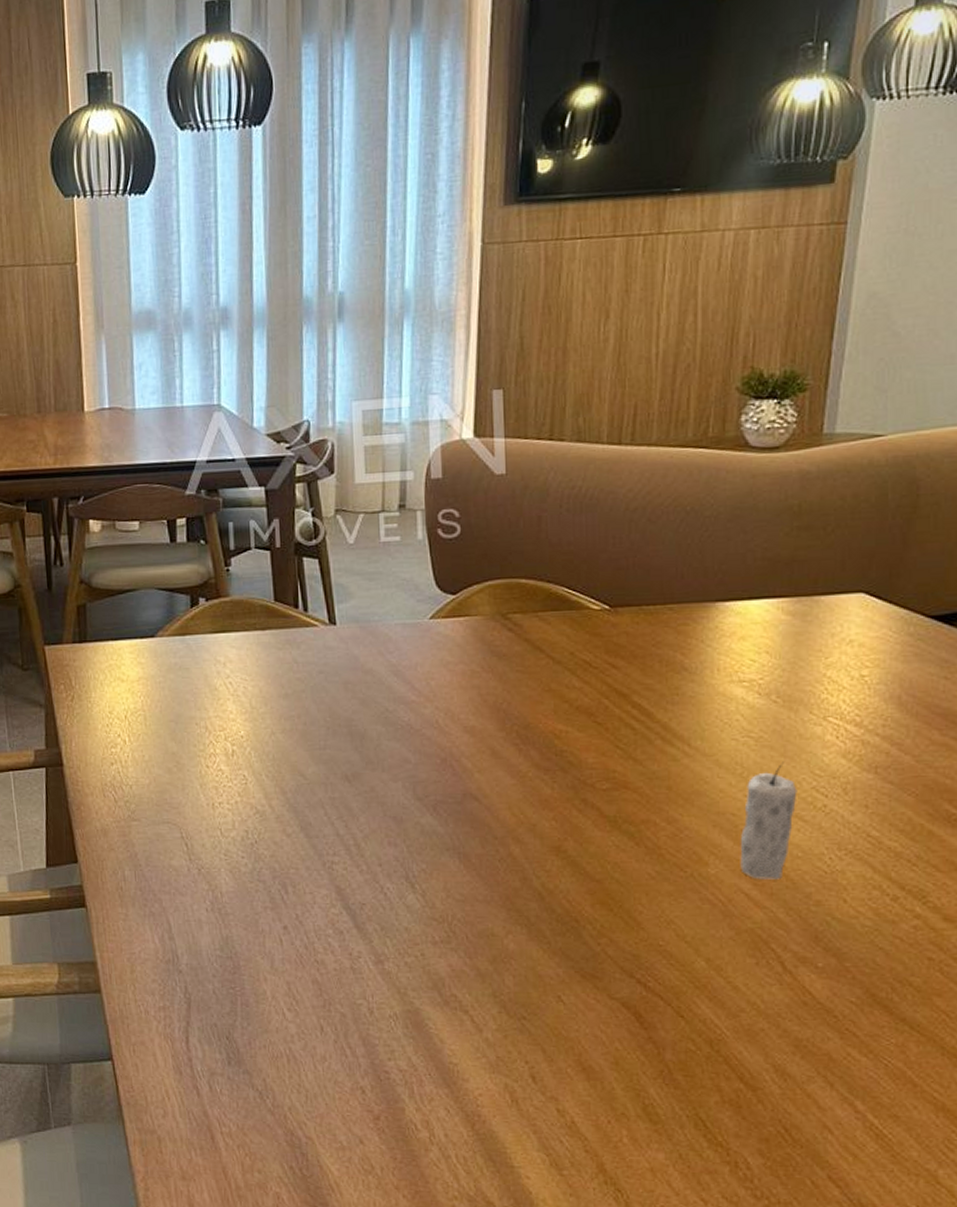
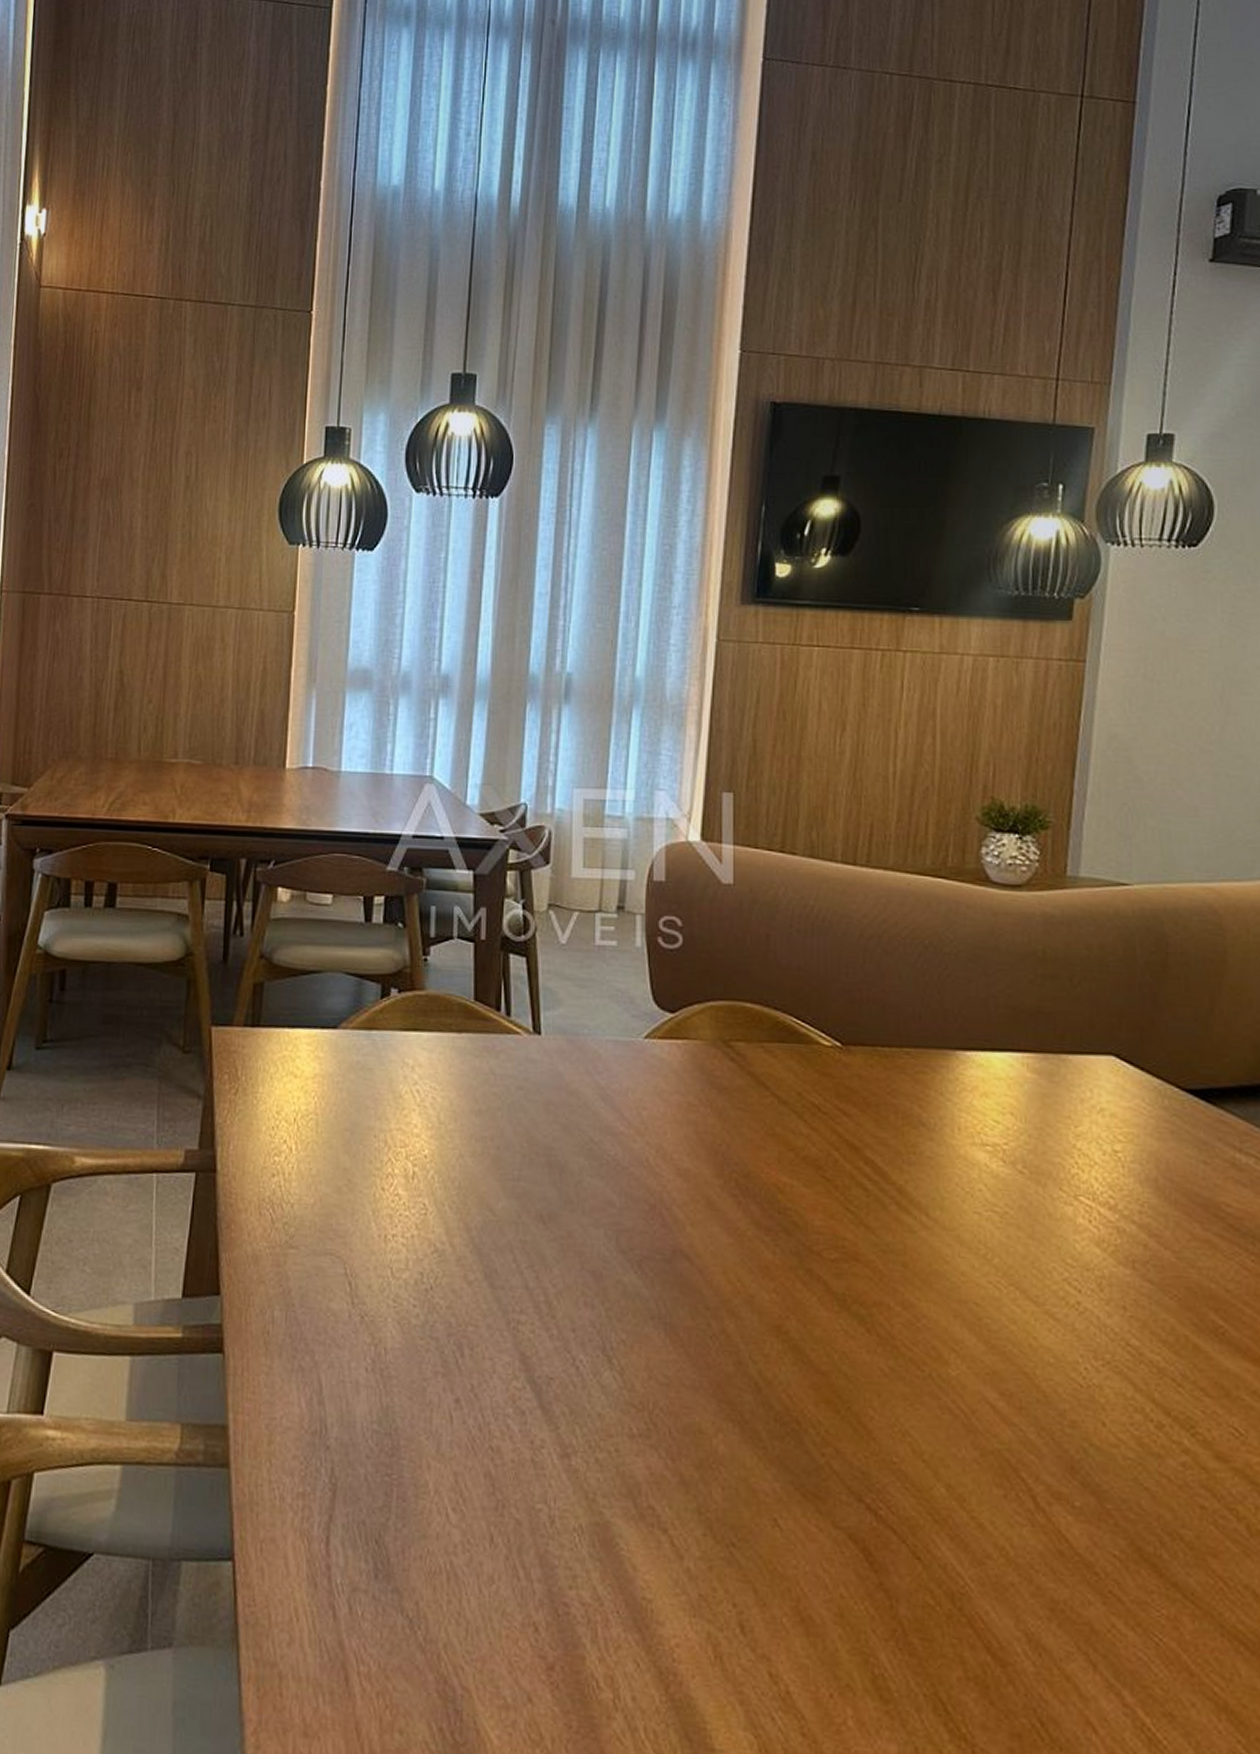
candle: present [740,761,797,880] -> none [984,1244,1048,1390]

